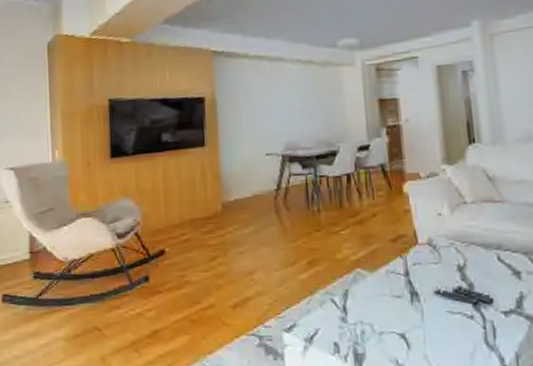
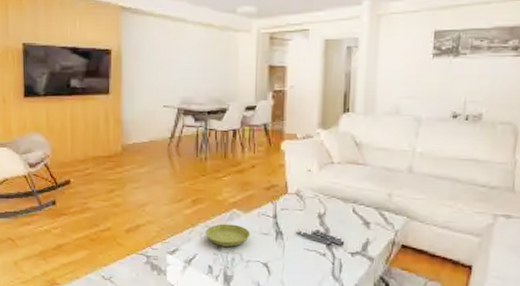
saucer: none [326,287,380,316] -> present [205,224,250,247]

